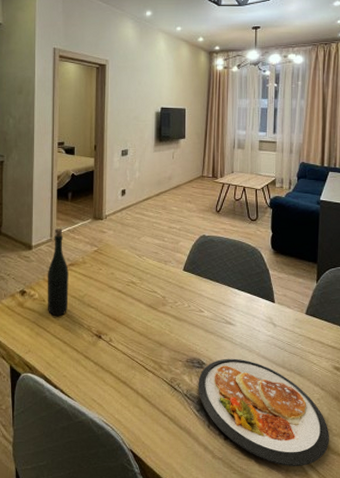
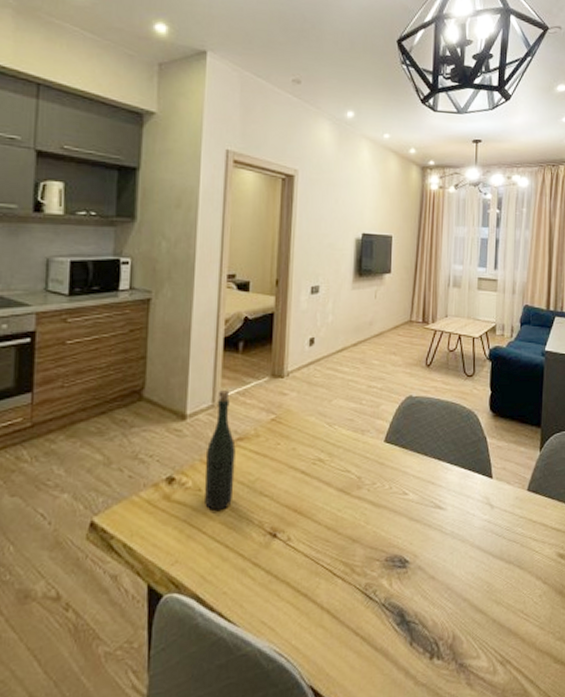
dish: present [198,358,329,466] -> none [399,552,552,685]

